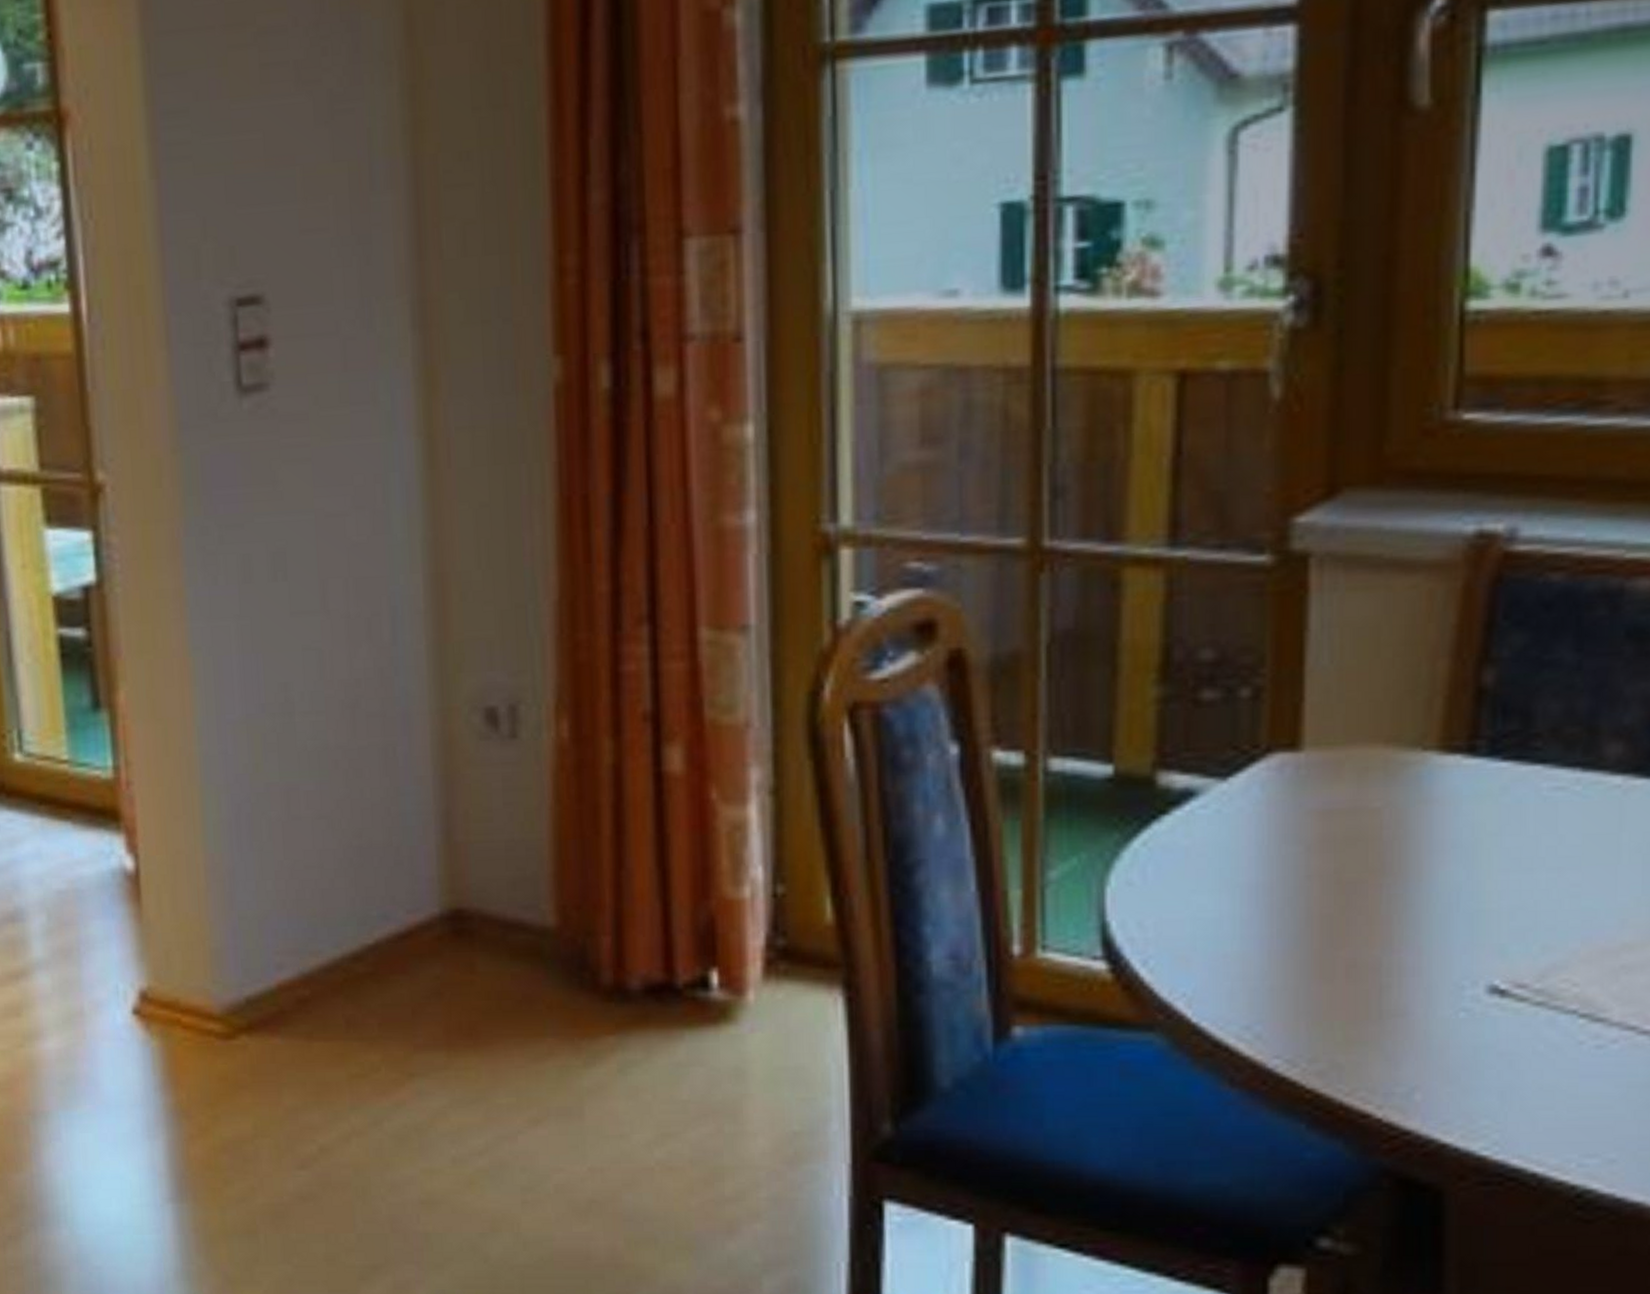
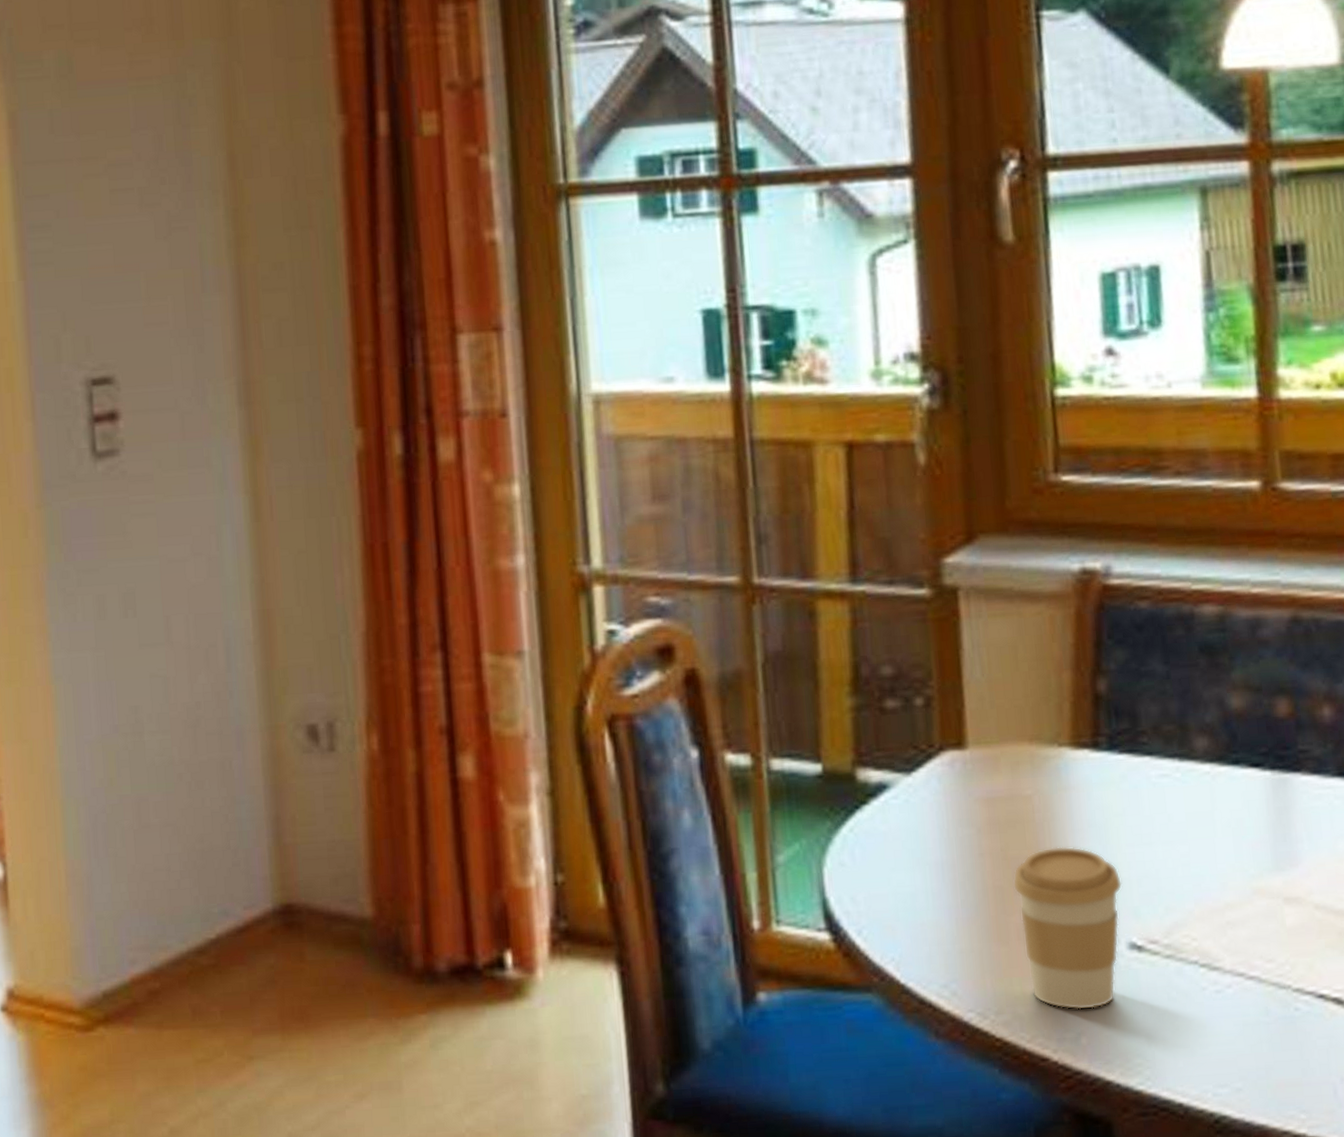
coffee cup: none [1345,870,1489,1062] -> present [1012,846,1123,1010]

